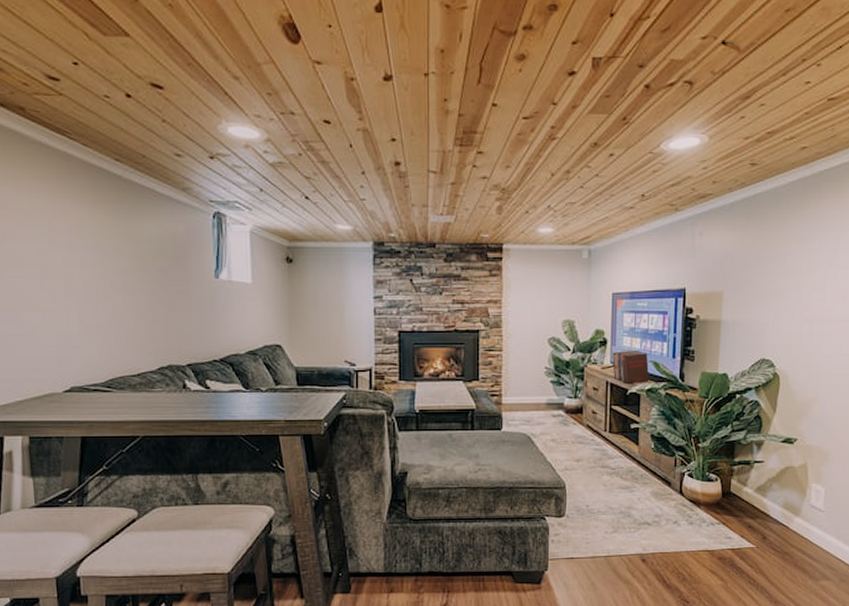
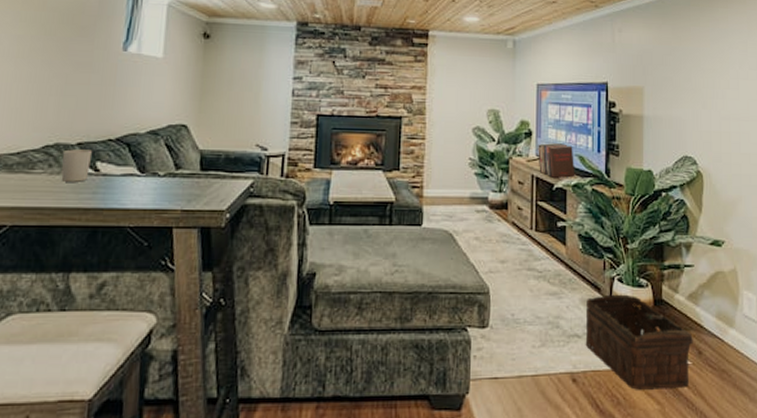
candle holder: none [175,370,202,398] -> present [61,149,93,182]
basket: none [654,488,759,569] -> present [585,294,693,390]

